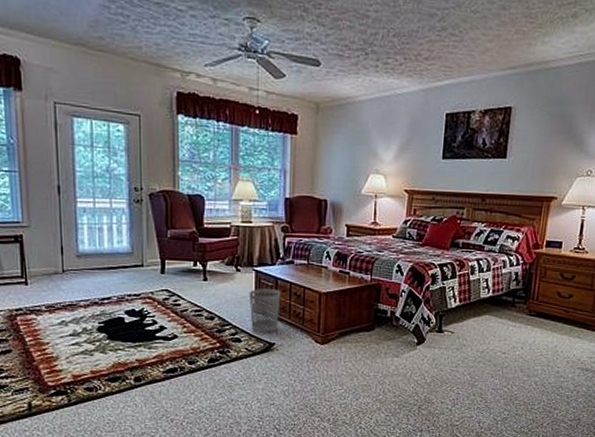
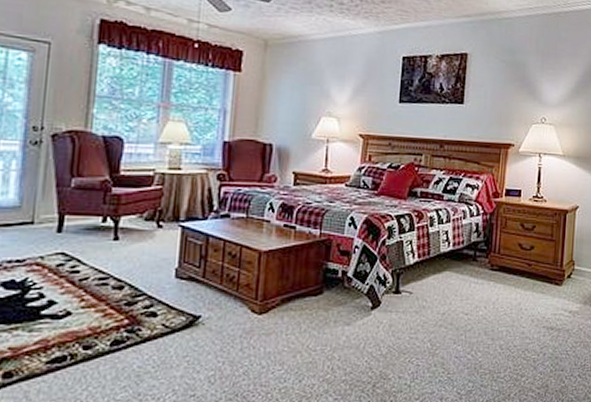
wastebasket: present [249,288,281,333] -> none [171,247,212,304]

